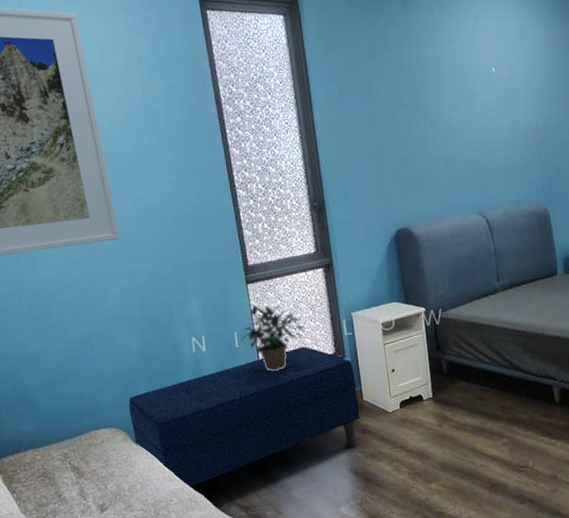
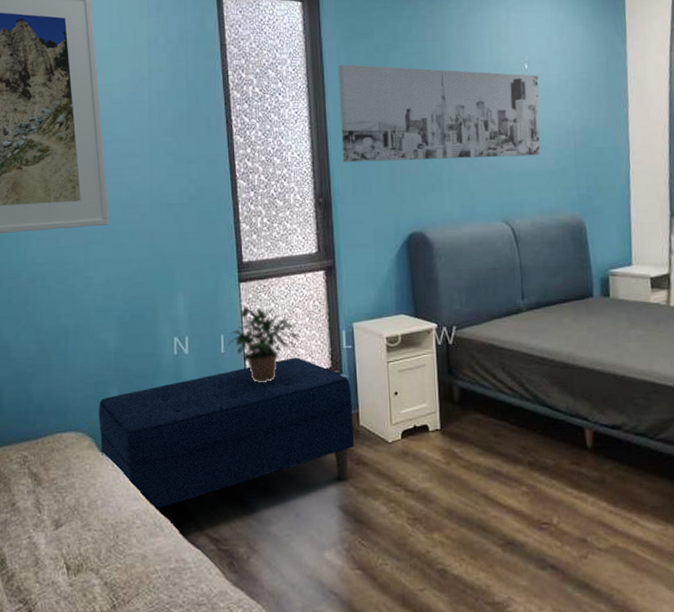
wall art: none [323,74,509,168] -> present [338,64,541,163]

